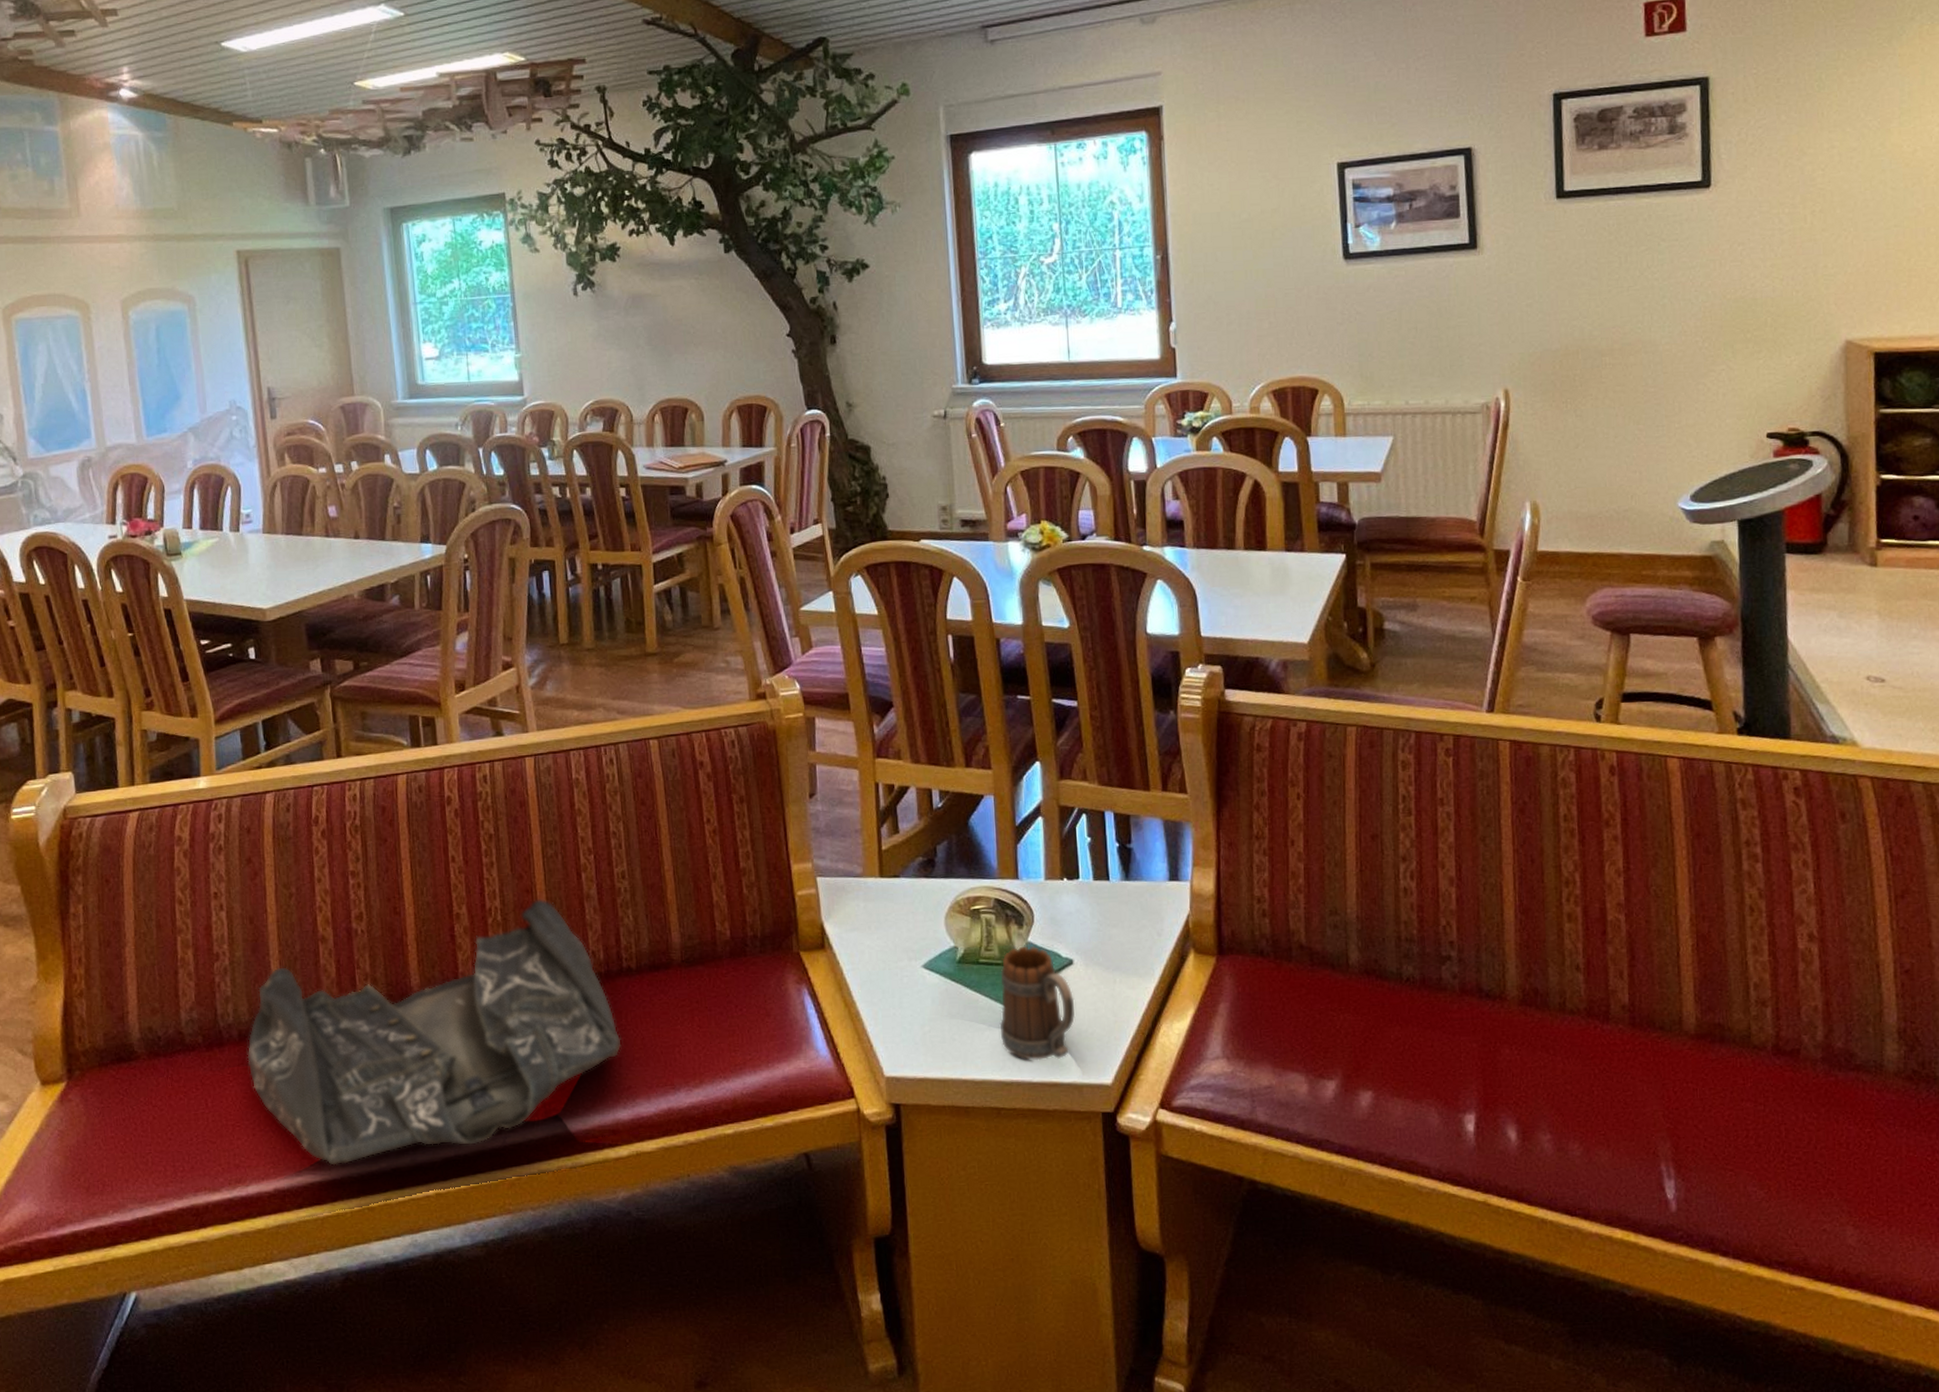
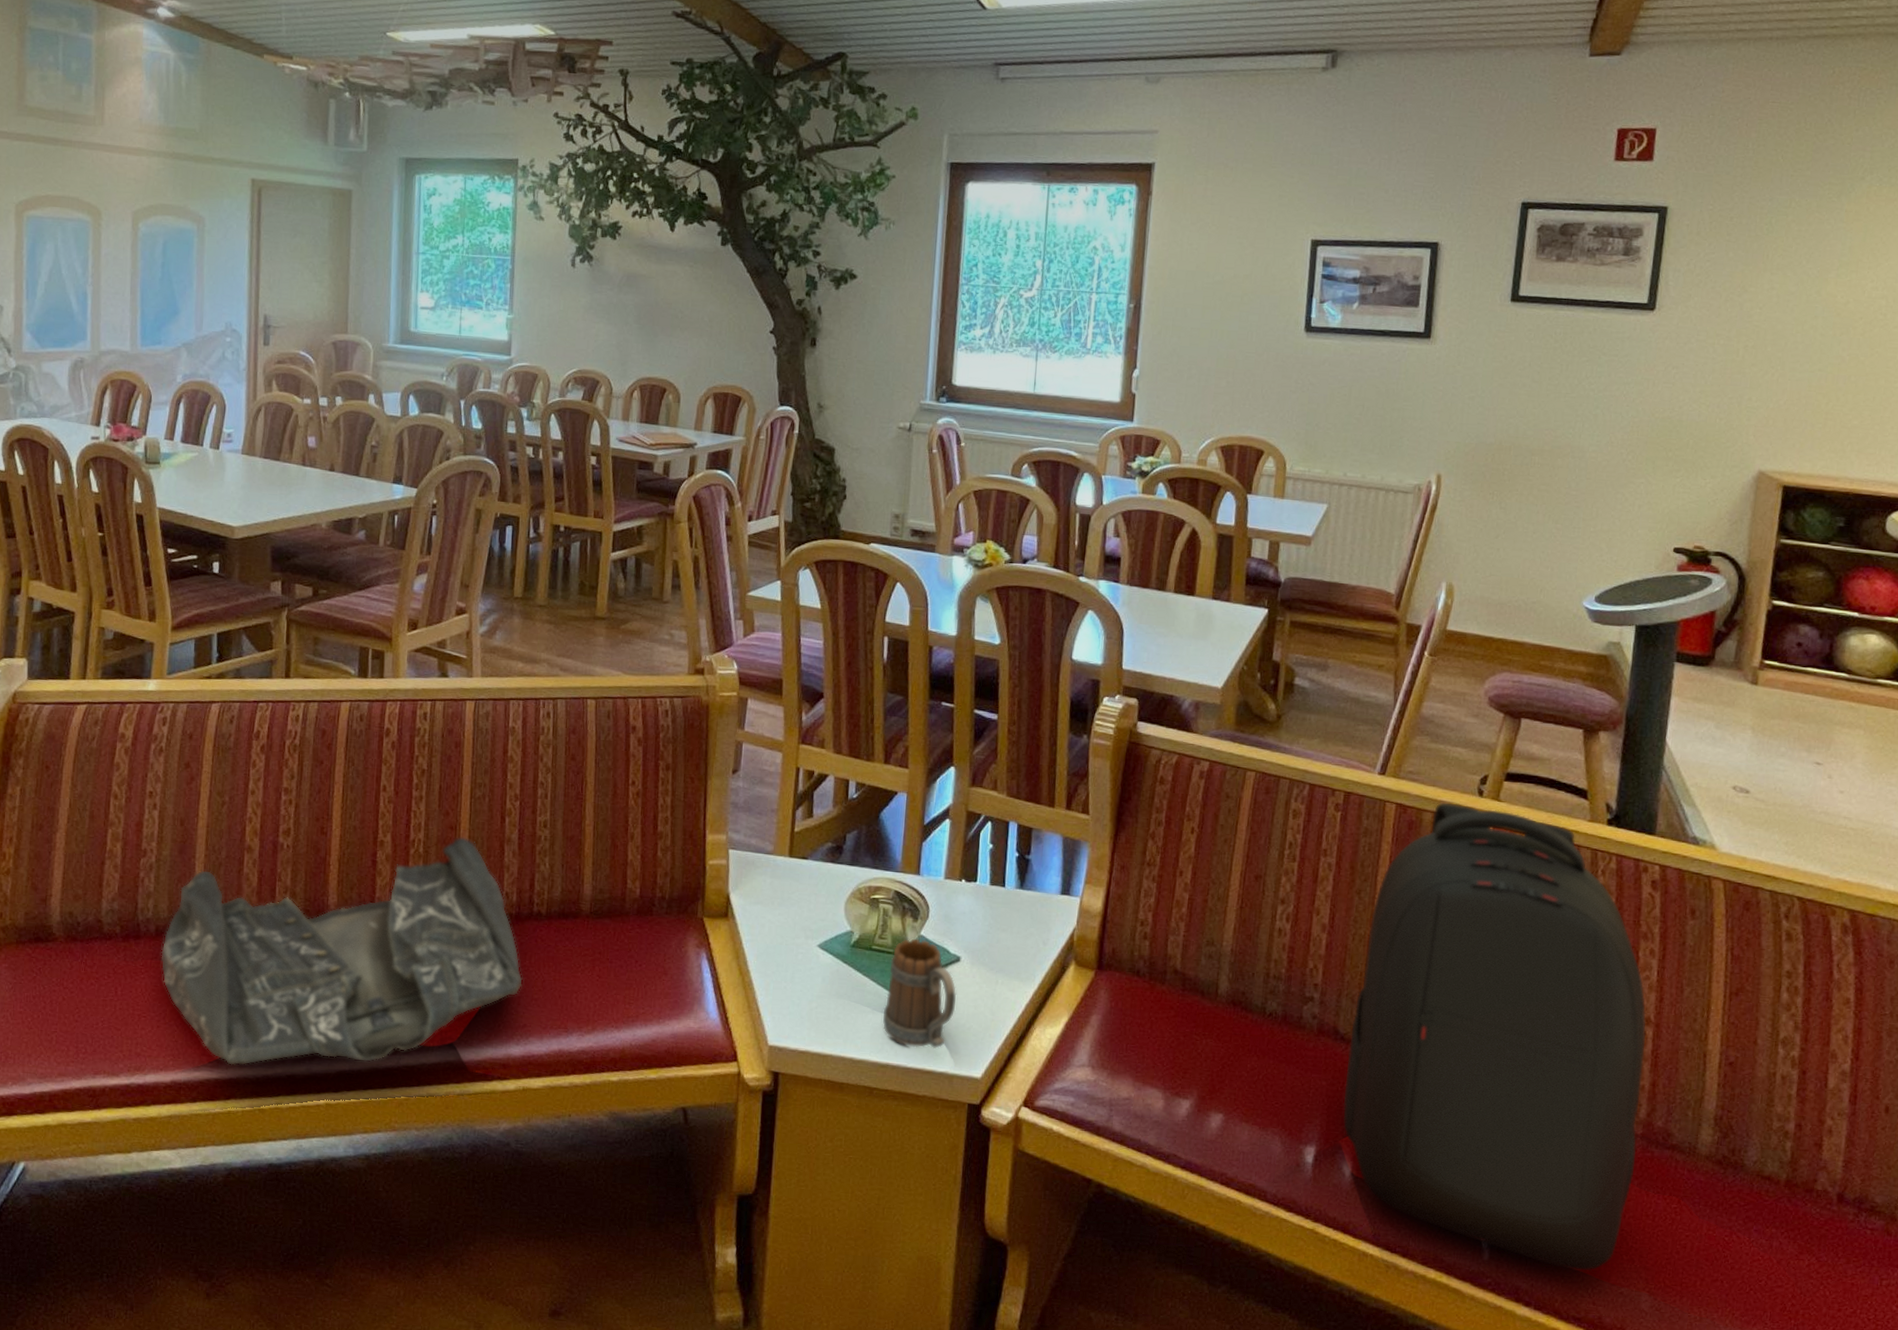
backpack: none [1495,732,1820,1212] -> present [1343,802,1647,1271]

